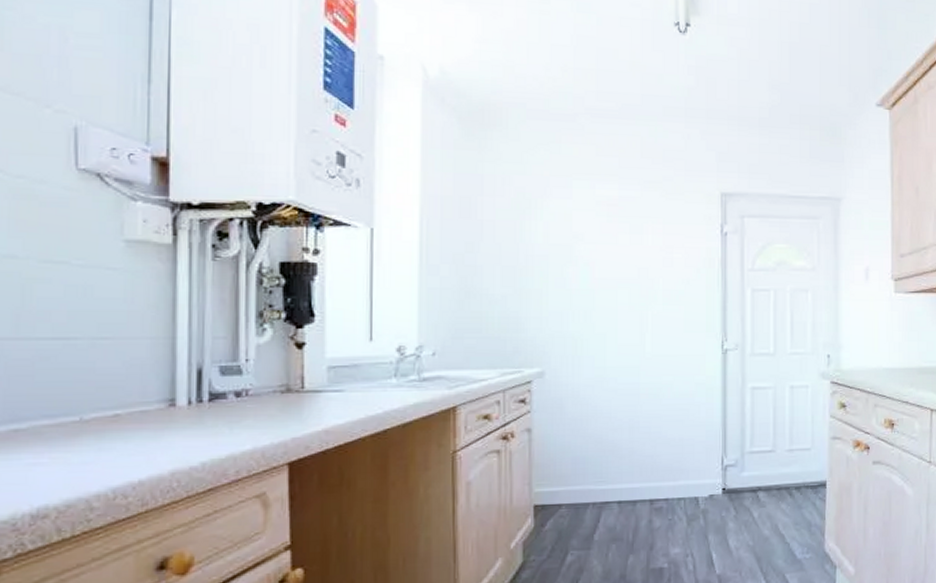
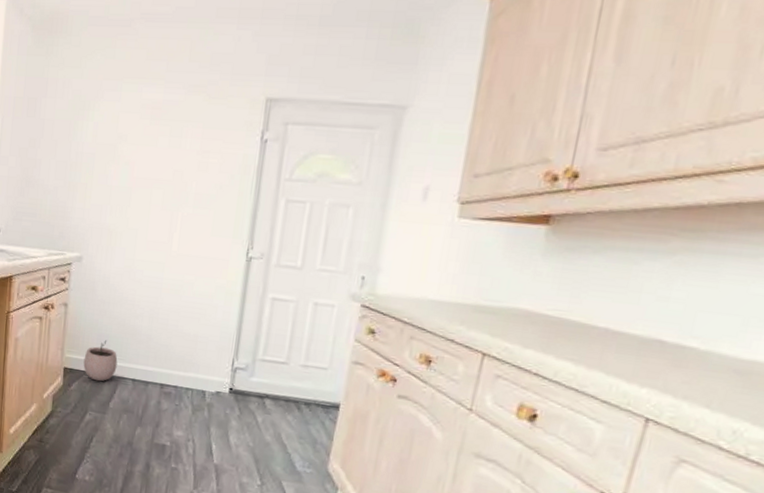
plant pot: none [558,463,598,513] -> present [83,340,118,382]

